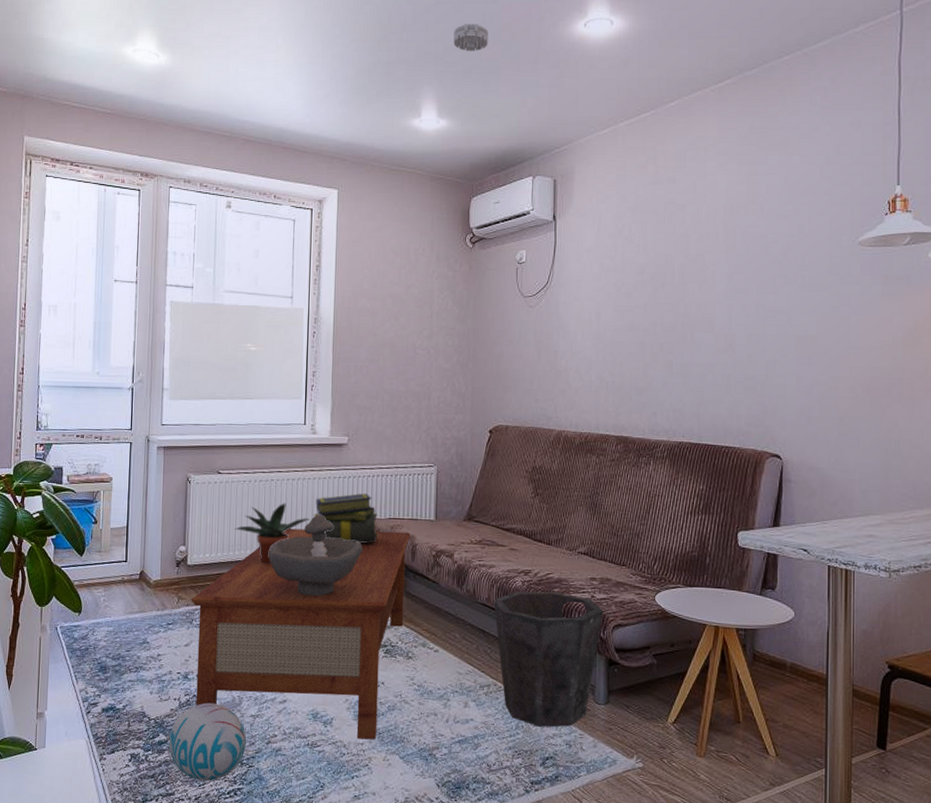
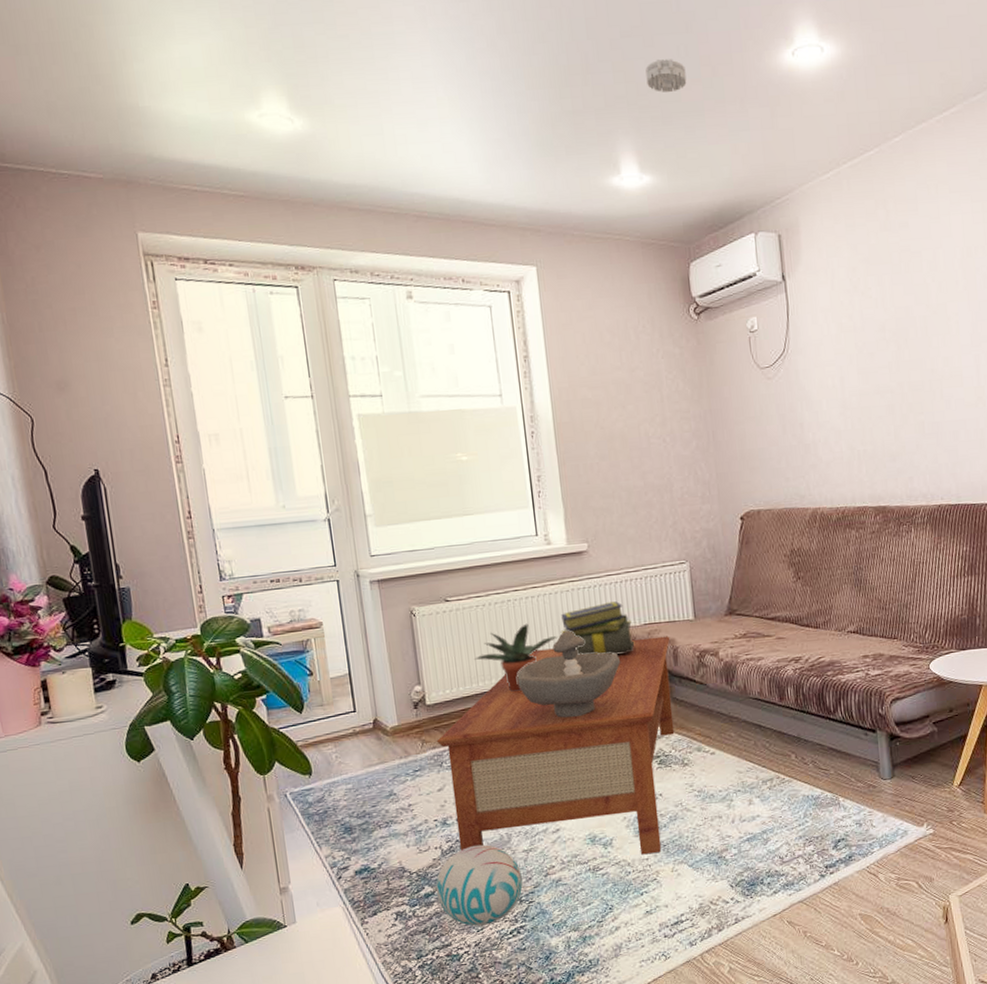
waste bin: present [494,591,604,727] -> none [766,674,880,812]

